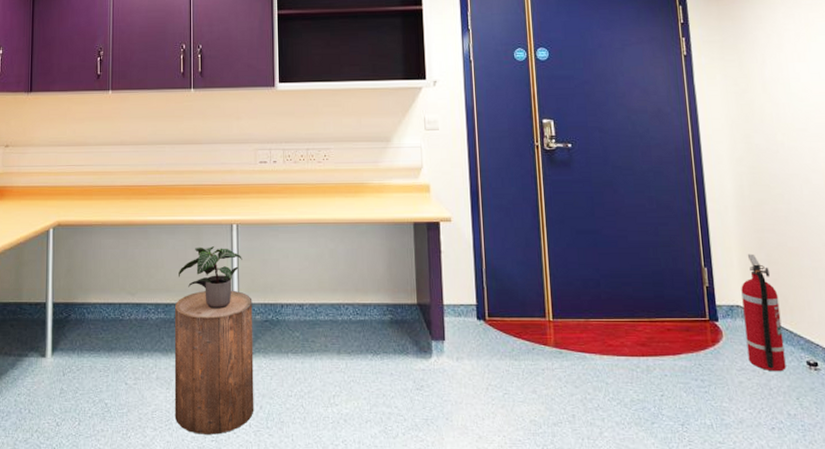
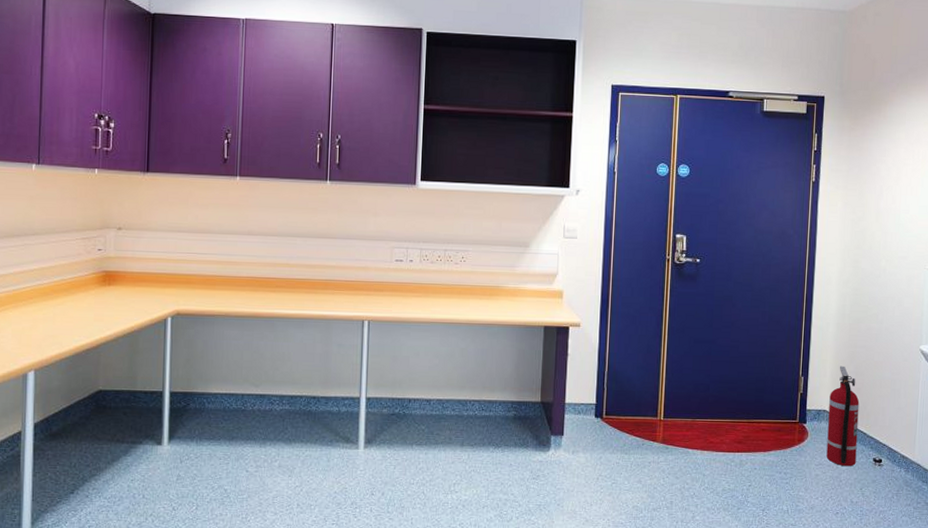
stool: present [174,290,254,435] -> none [296,384,380,518]
potted plant: present [179,246,242,309] -> none [306,341,372,402]

